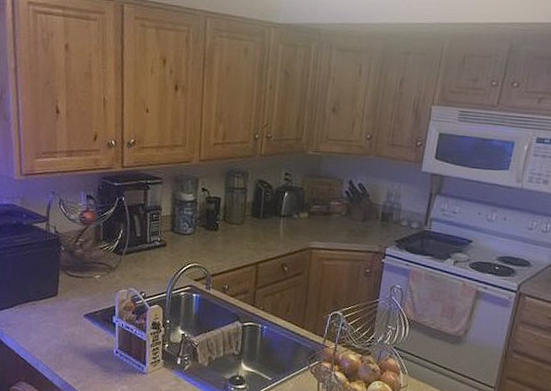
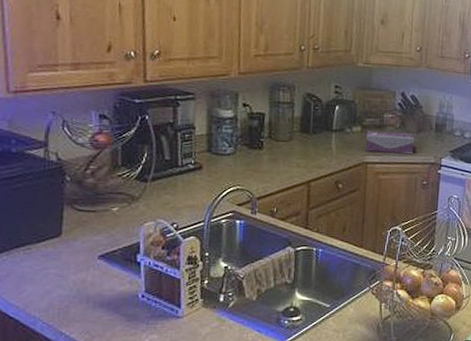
tissue box: none [311,217,360,241] -> present [365,130,414,153]

